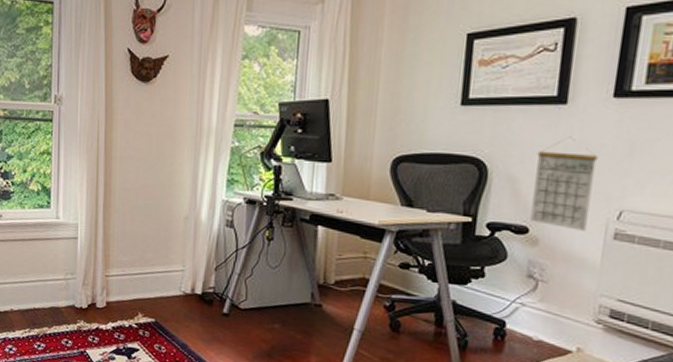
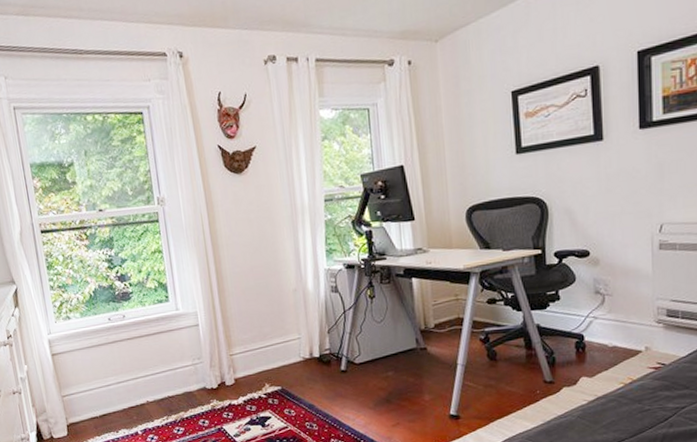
calendar: present [530,141,599,231] -> none [586,173,636,247]

